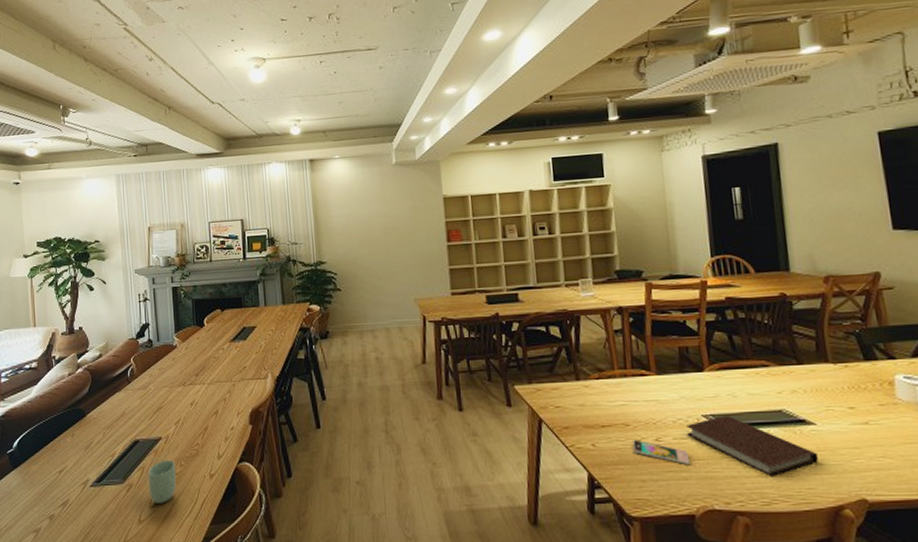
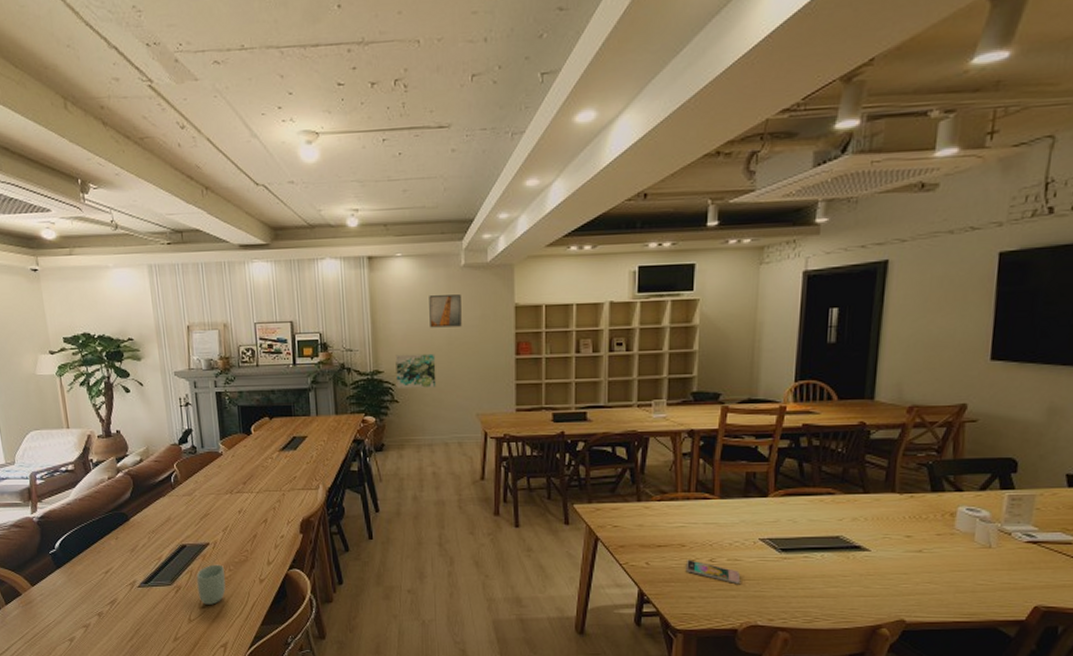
wall art: none [337,243,376,277] -> present [395,353,437,388]
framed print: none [365,189,396,220] -> present [429,294,462,328]
notebook: present [686,415,818,478] -> none [740,540,866,598]

